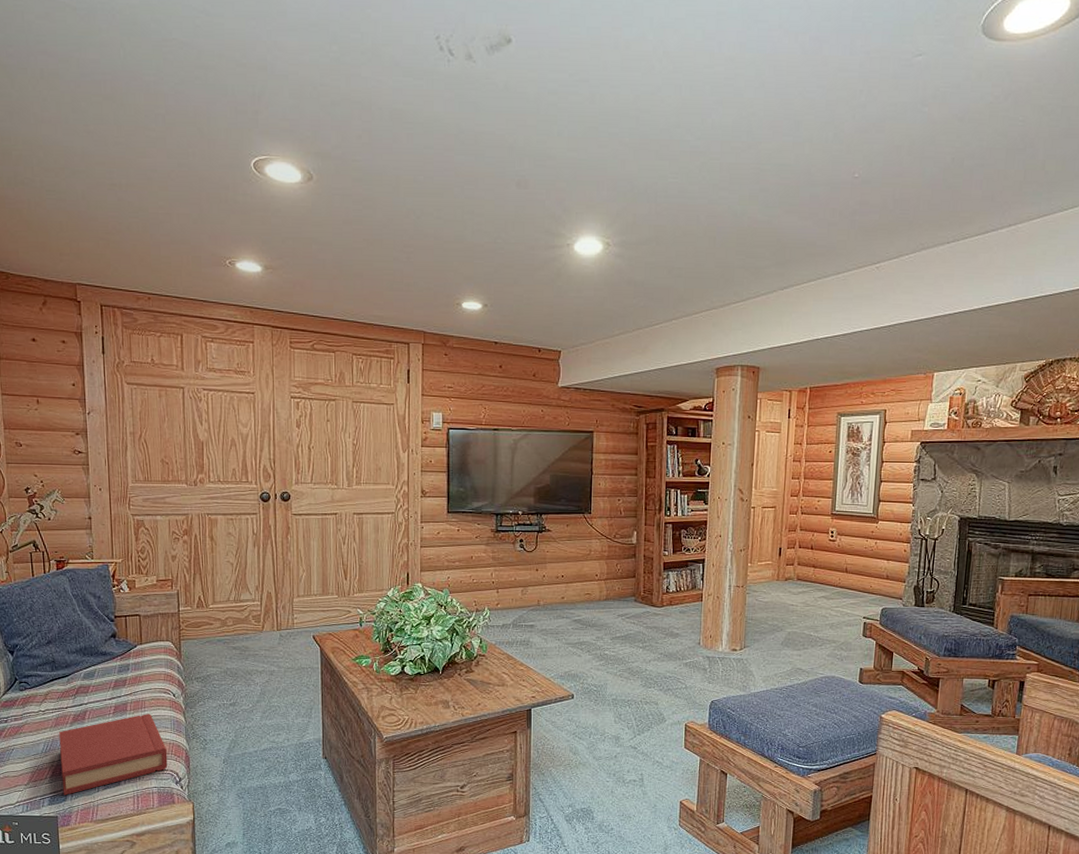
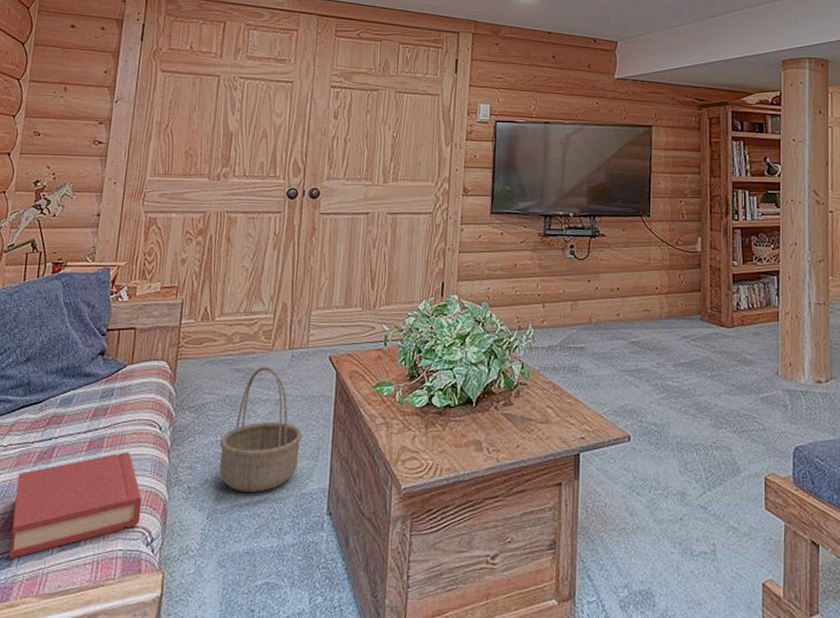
basket: none [226,644,296,743] -> present [219,366,303,492]

